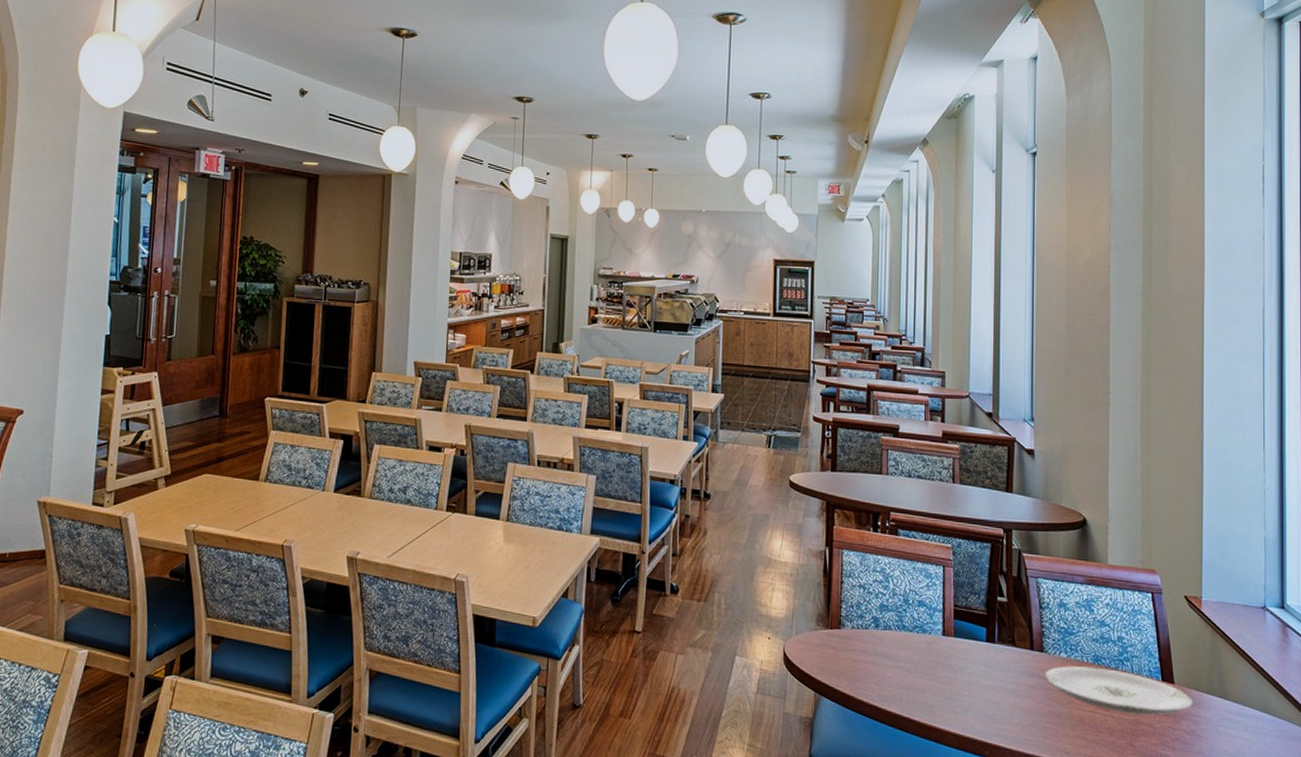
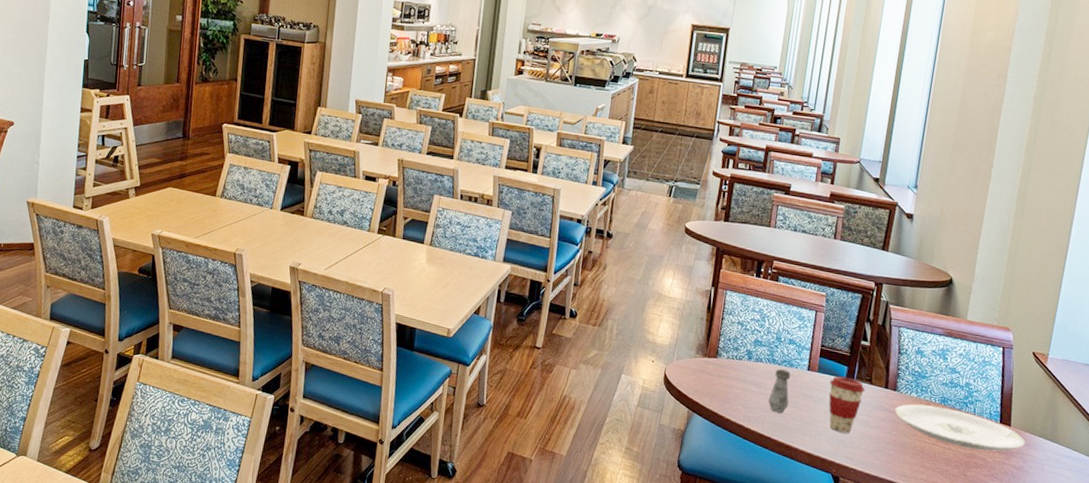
salt shaker: none [903,636,927,688] -> present [768,368,791,413]
coffee cup: none [968,640,1009,707] -> present [828,376,865,433]

